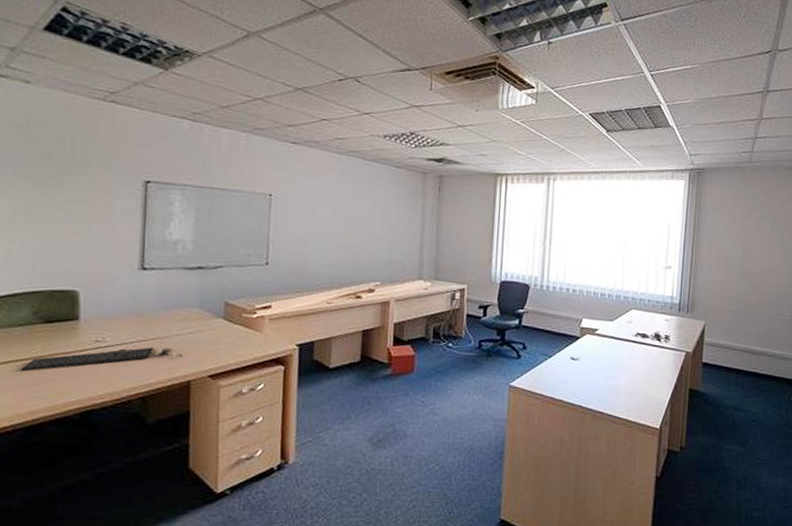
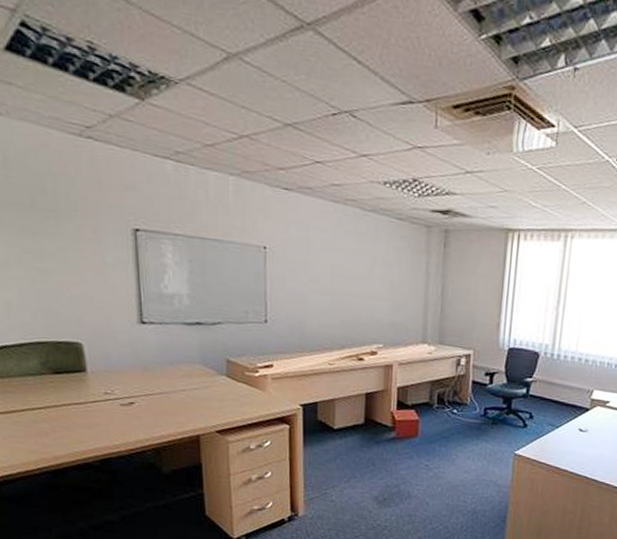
keyboard: present [20,347,183,372] -> none [37,401,190,420]

